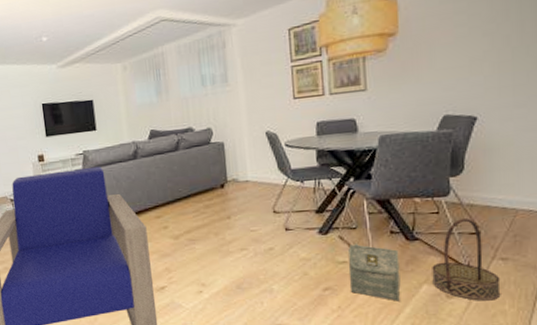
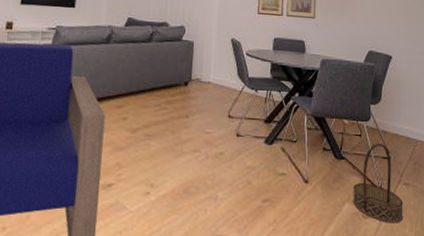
bag: present [348,243,401,301] -> none [286,156,329,218]

